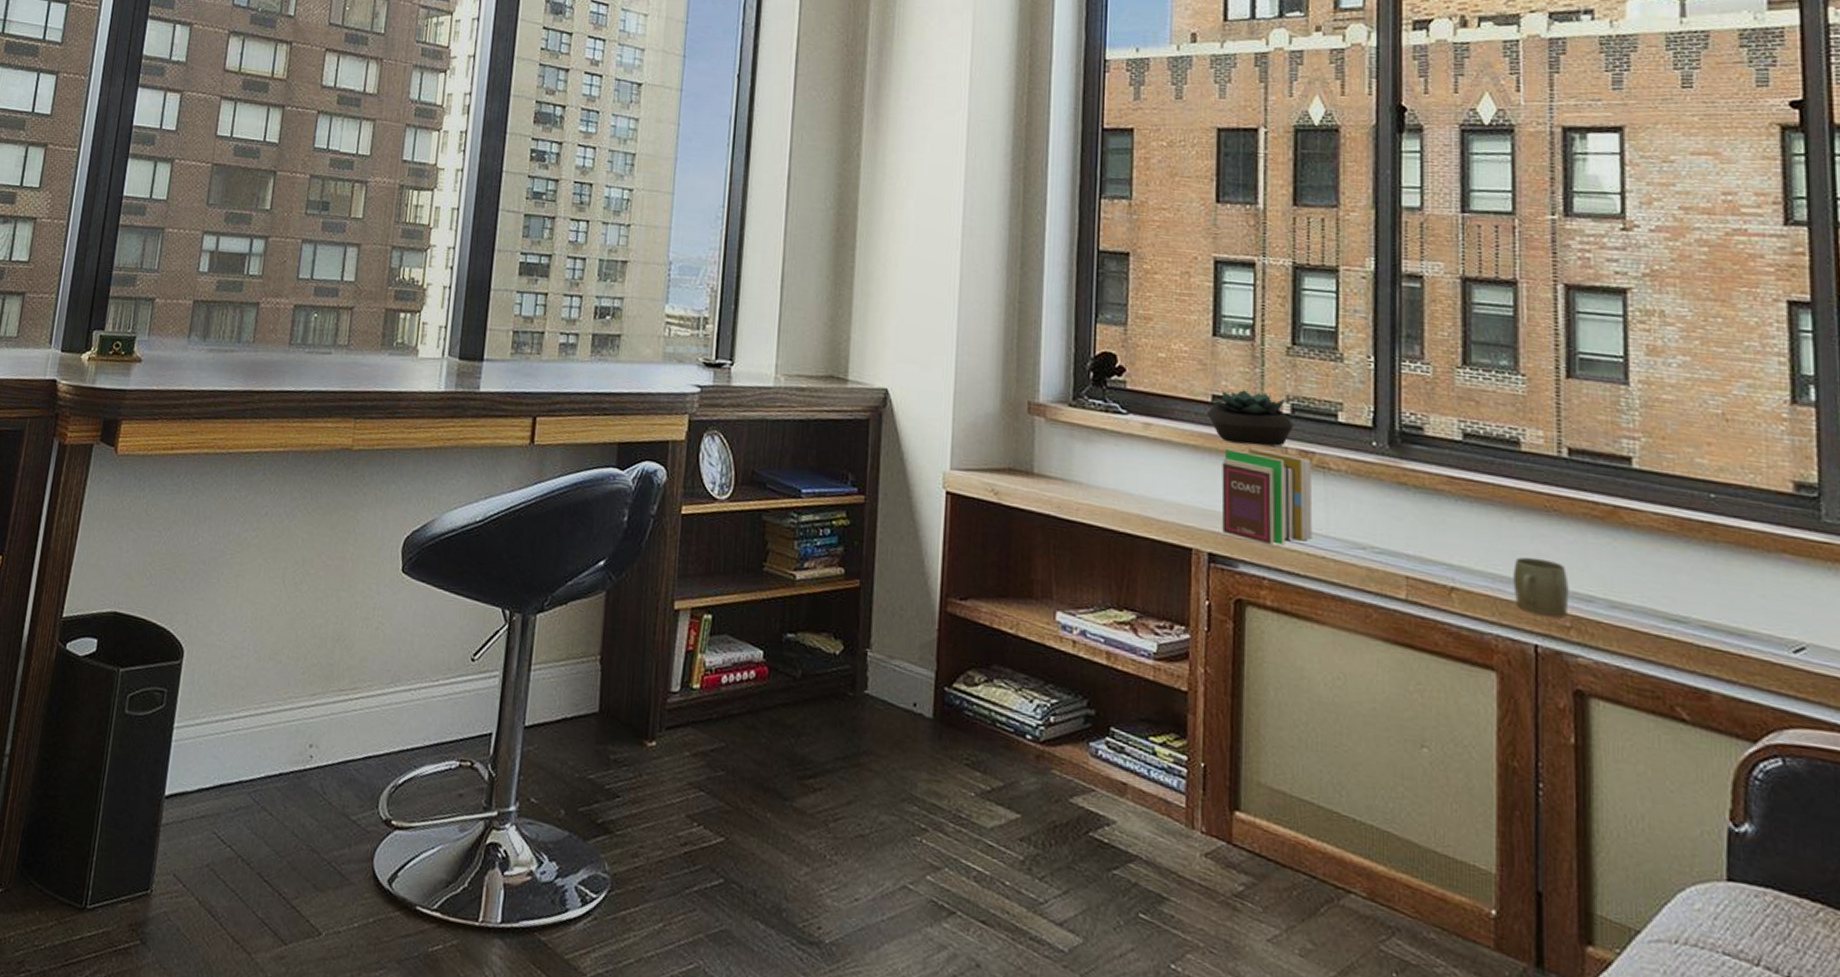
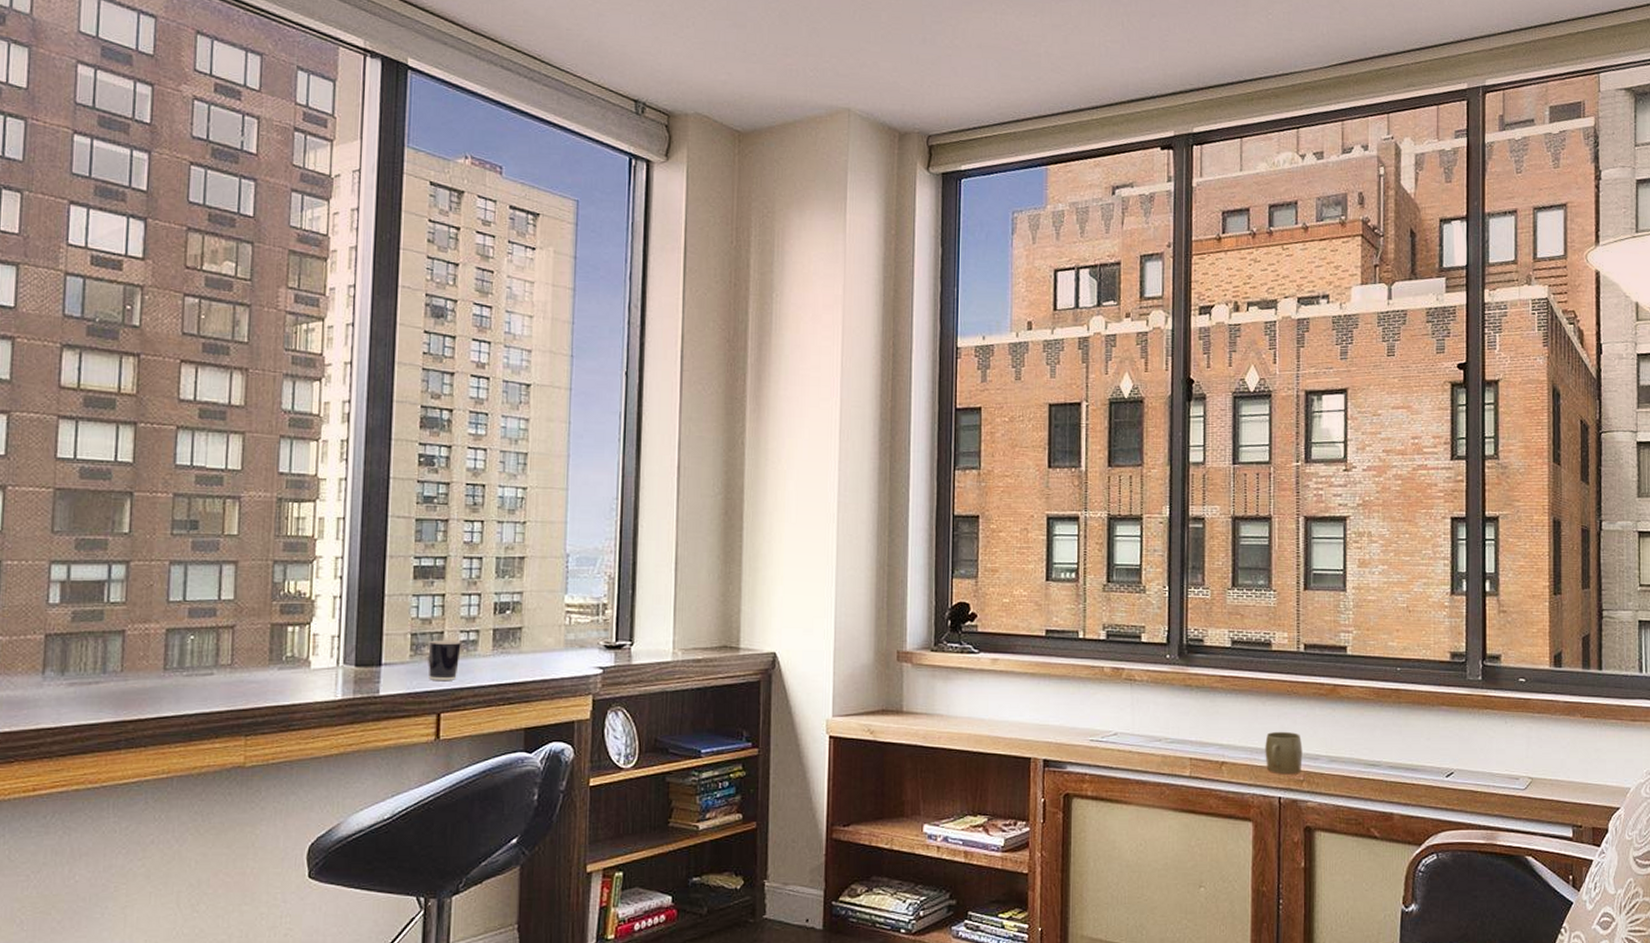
mug: none [527,340,561,384] -> present [428,640,461,680]
succulent plant: present [1207,390,1294,446] -> none [1042,623,1108,668]
books: present [1221,448,1313,546] -> none [1053,670,1122,747]

